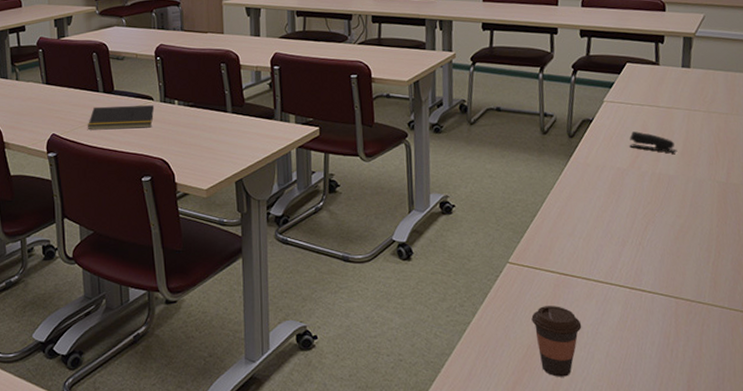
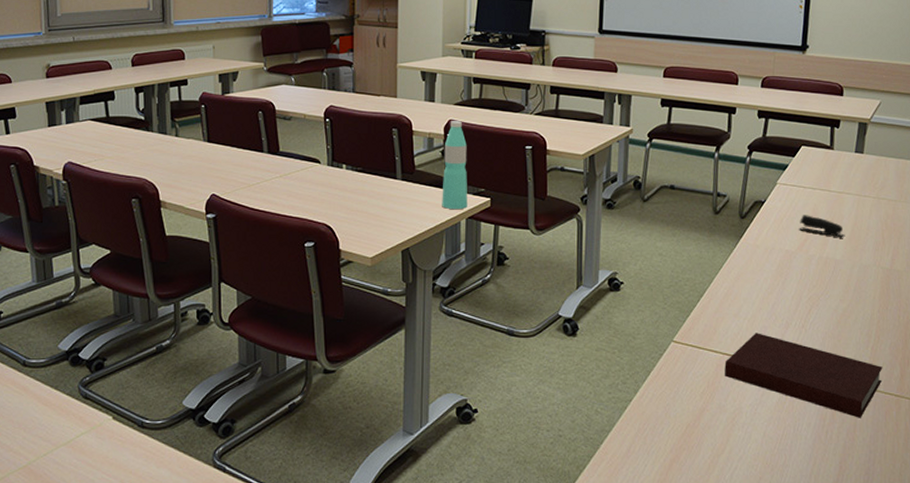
notepad: present [88,105,155,130] -> none [250,167,321,192]
water bottle: none [271,53,297,140] -> present [442,121,467,210]
coffee cup: present [531,306,582,377] -> none [692,385,741,456]
notebook: none [562,251,726,336] -> present [724,333,883,418]

